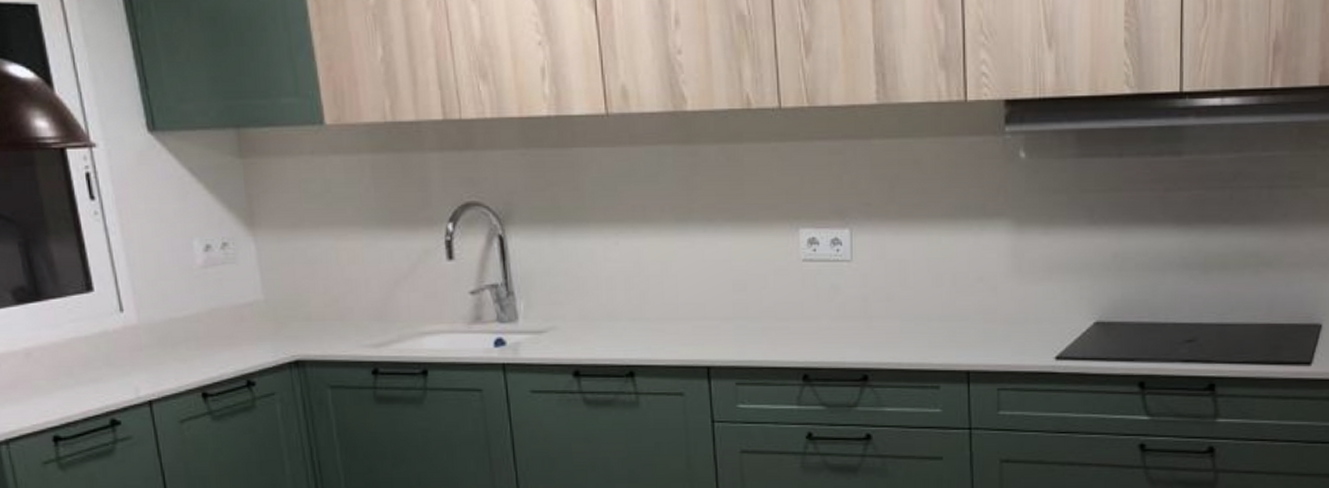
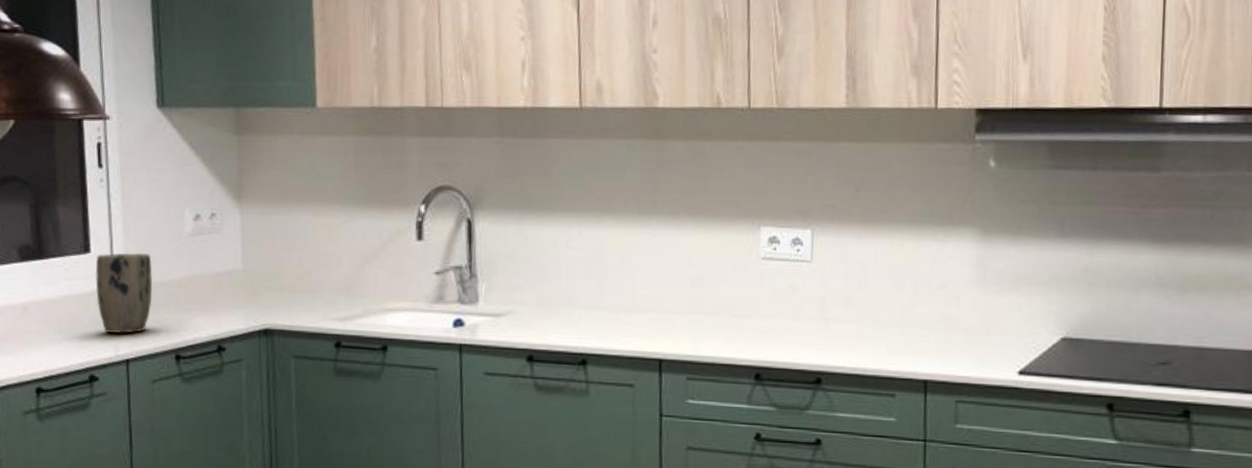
plant pot: none [101,288,170,375] -> present [95,252,153,334]

